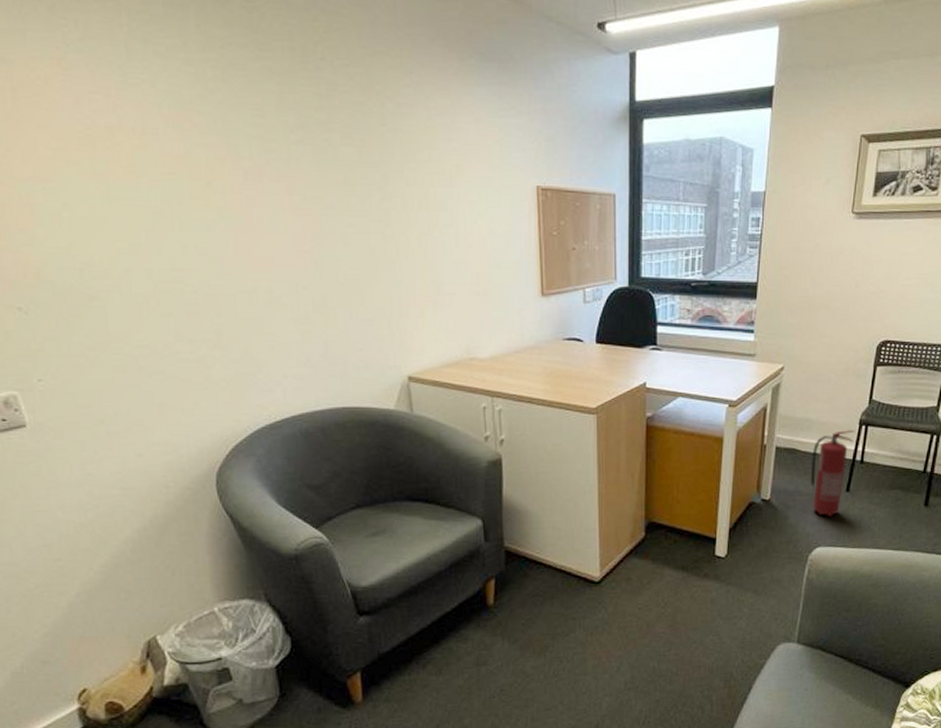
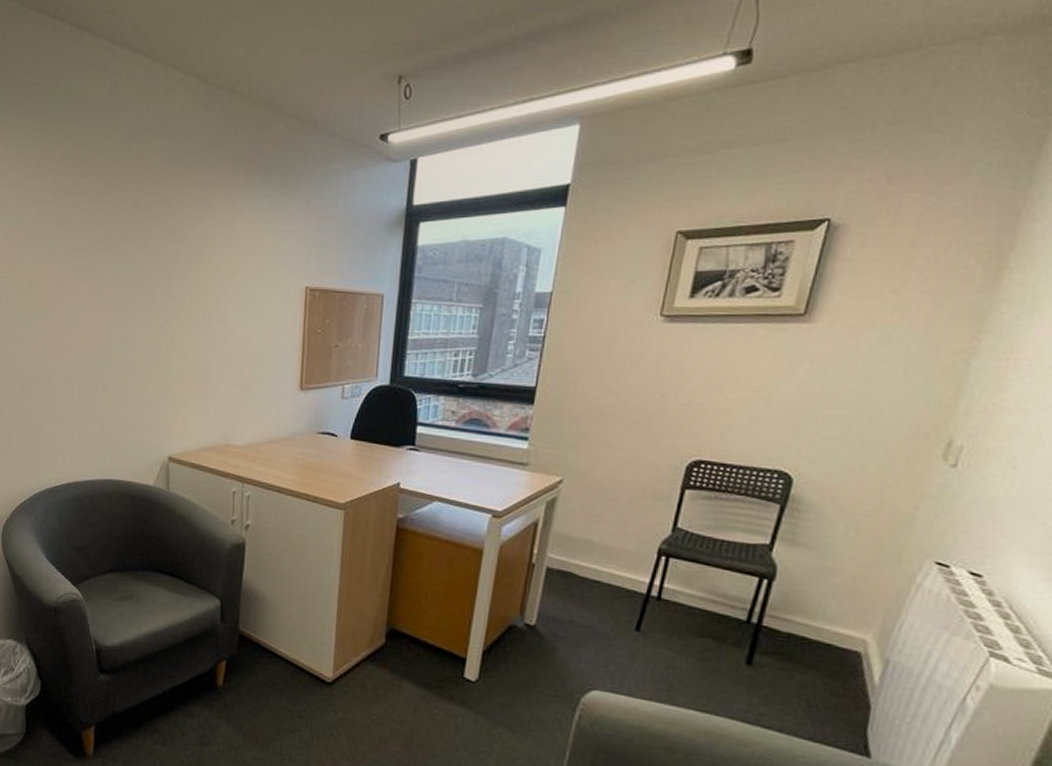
fire extinguisher: present [809,430,855,517] -> none [587,558,651,657]

